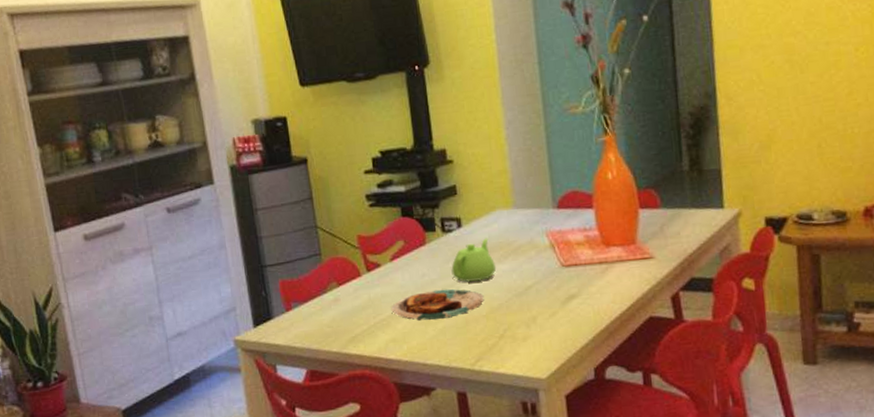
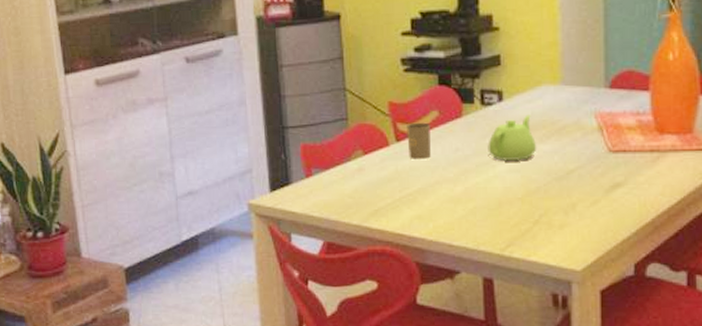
bottle: none [376,252,400,288] -> present [407,122,431,160]
plate: present [391,289,484,321] -> none [419,166,521,199]

